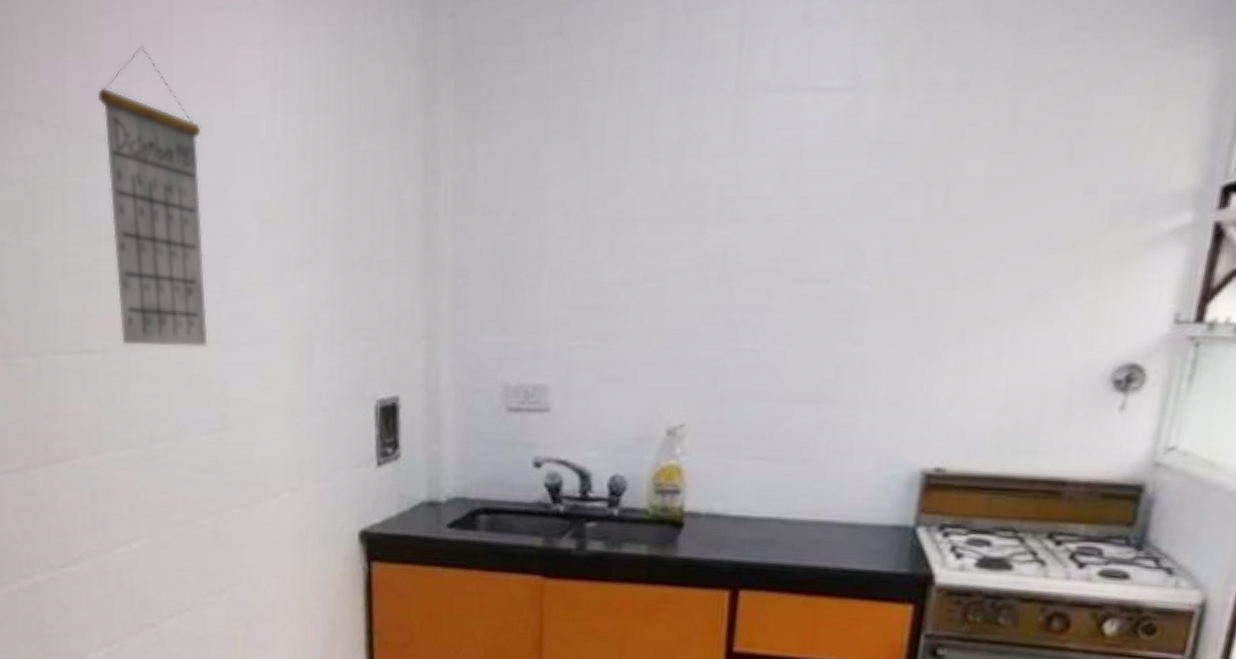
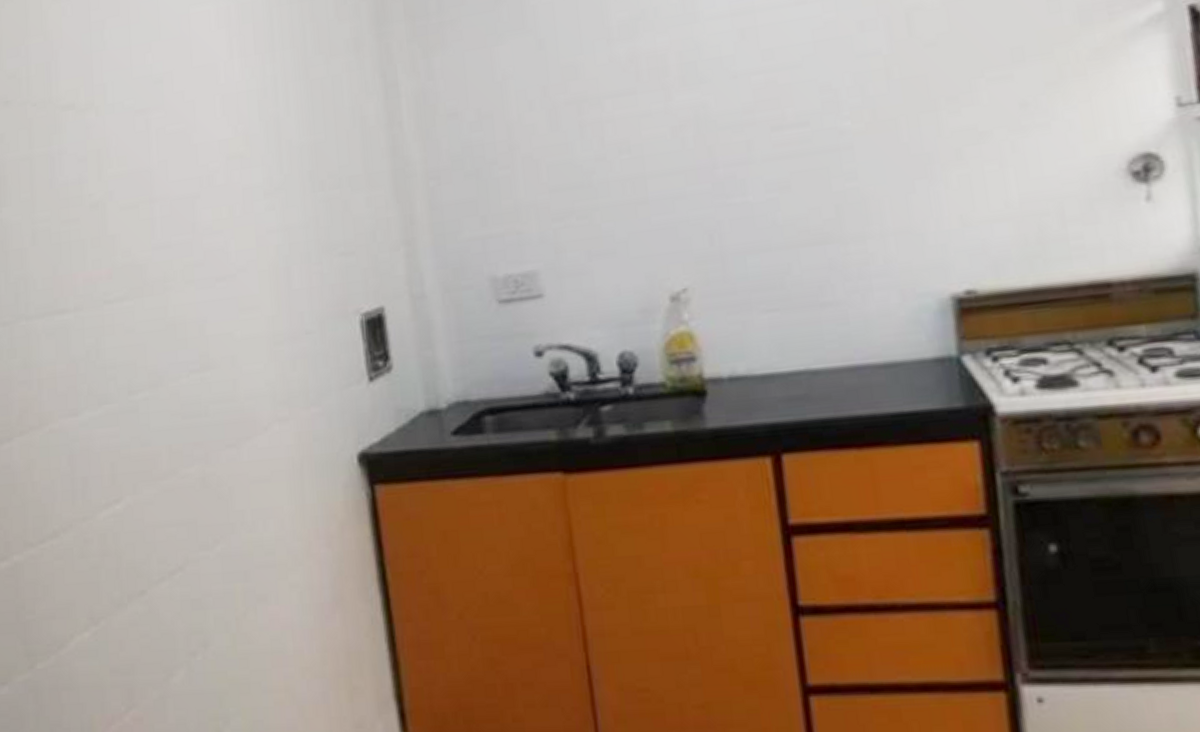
calendar: present [98,45,208,348] -> none [60,20,182,300]

